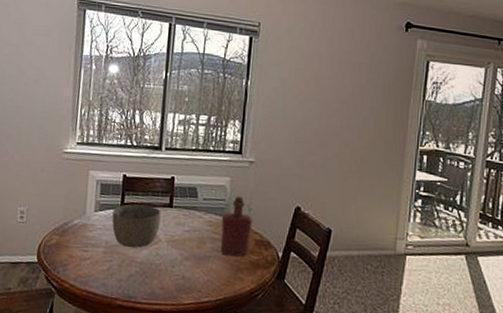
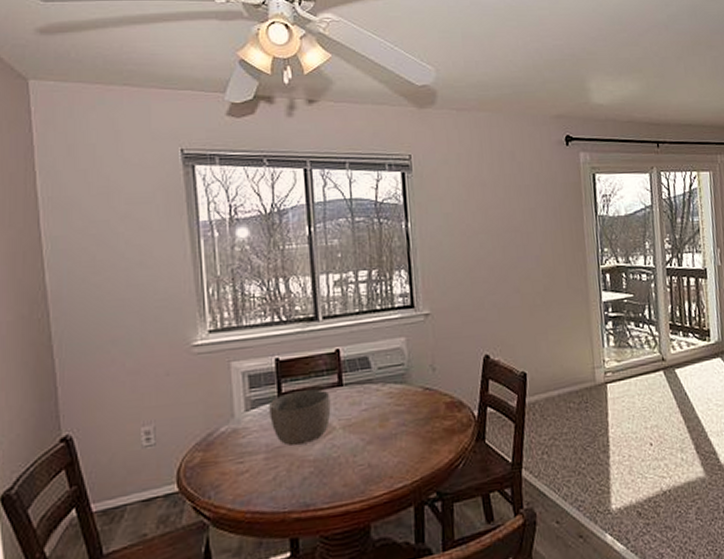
bottle: present [220,196,253,257] -> none [402,356,441,428]

